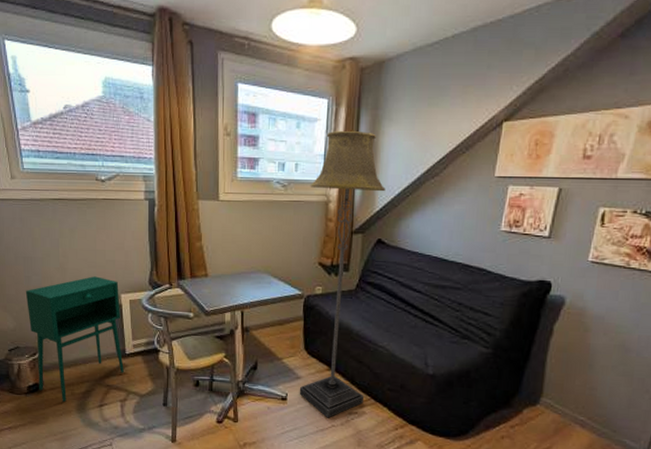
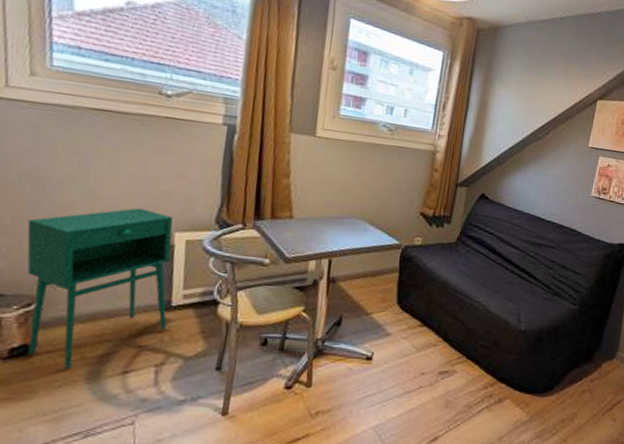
floor lamp: present [299,130,386,418] -> none [386,83,492,379]

